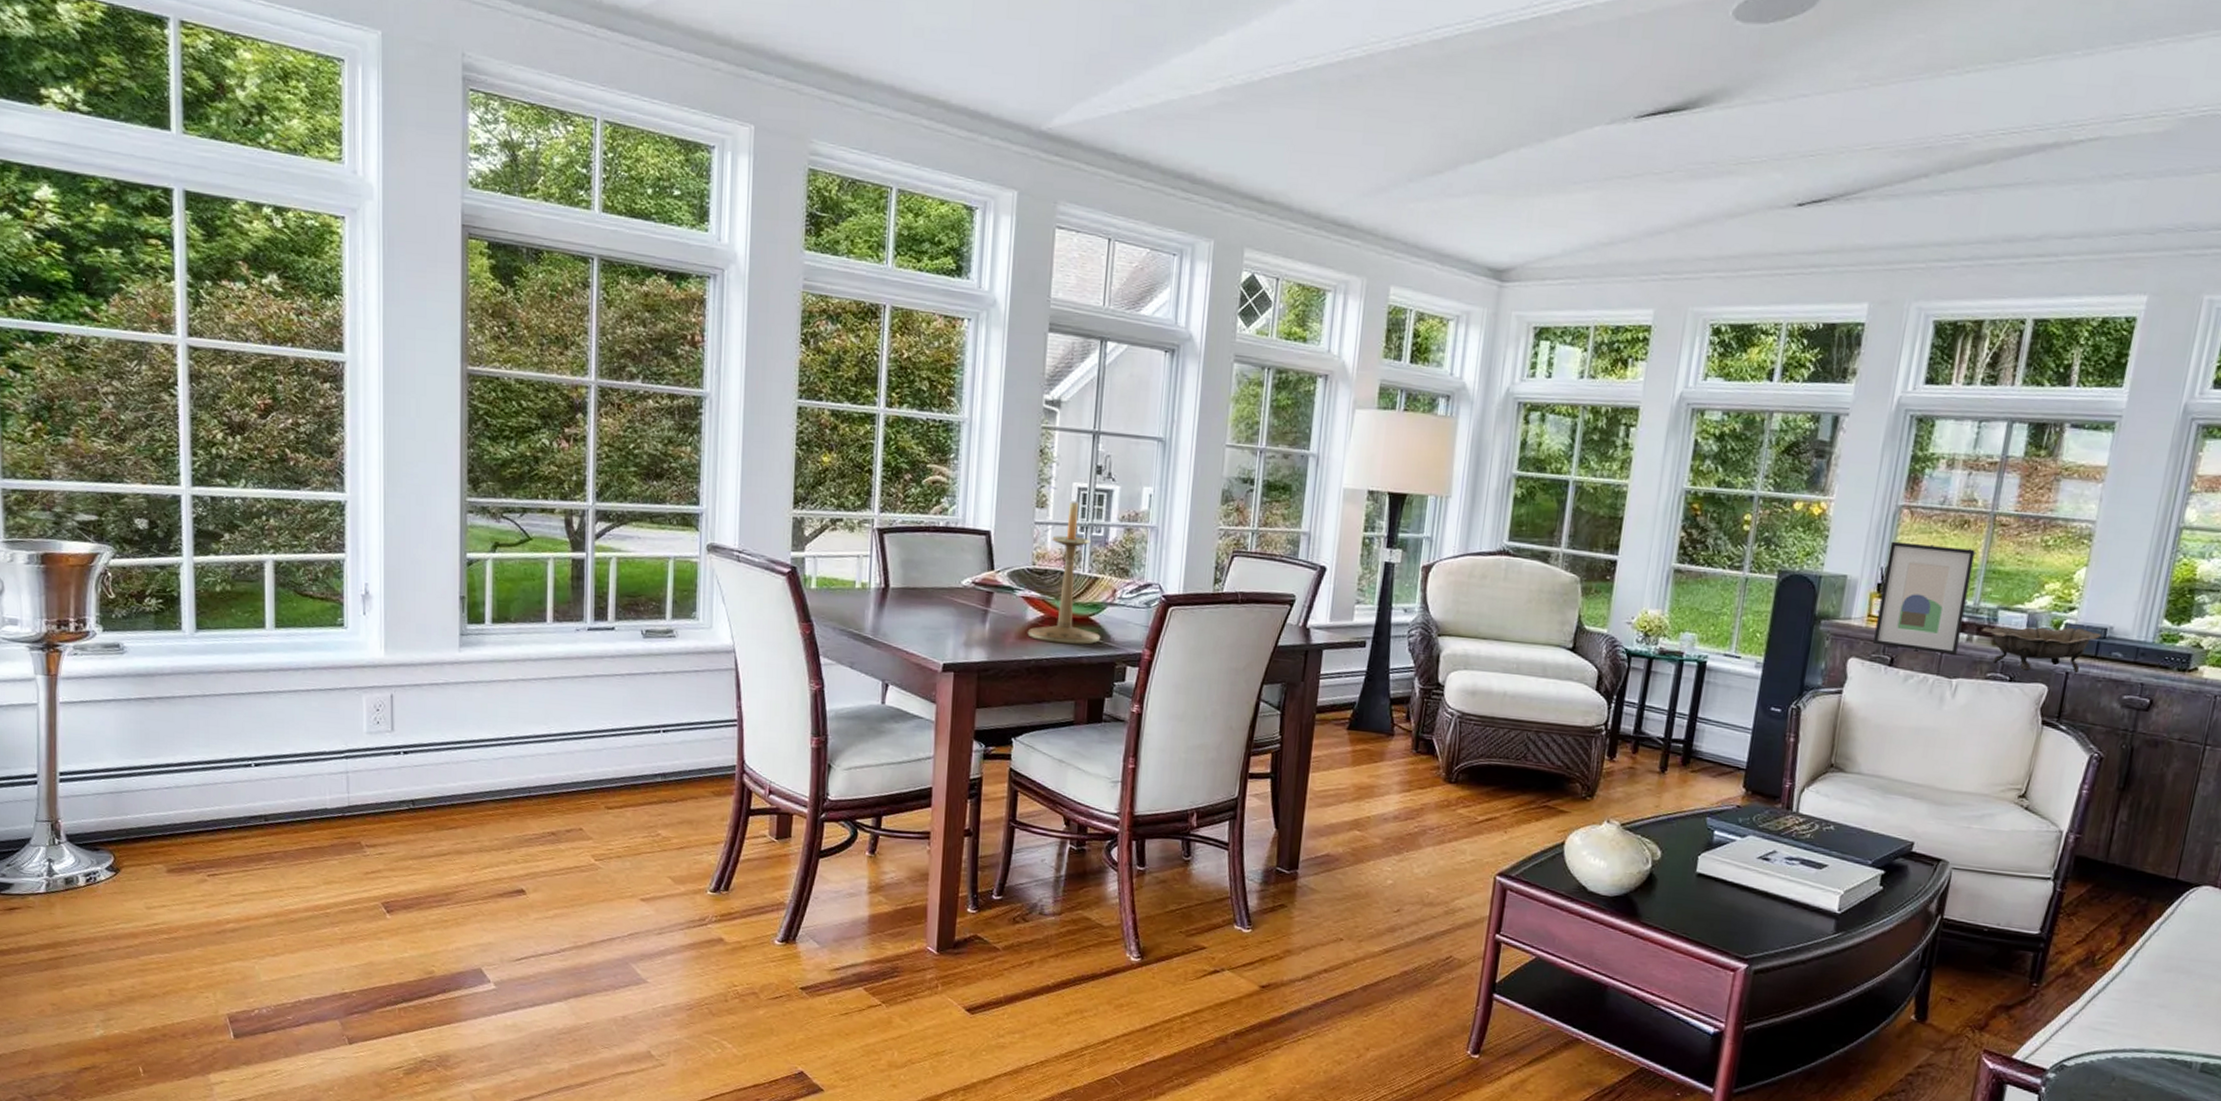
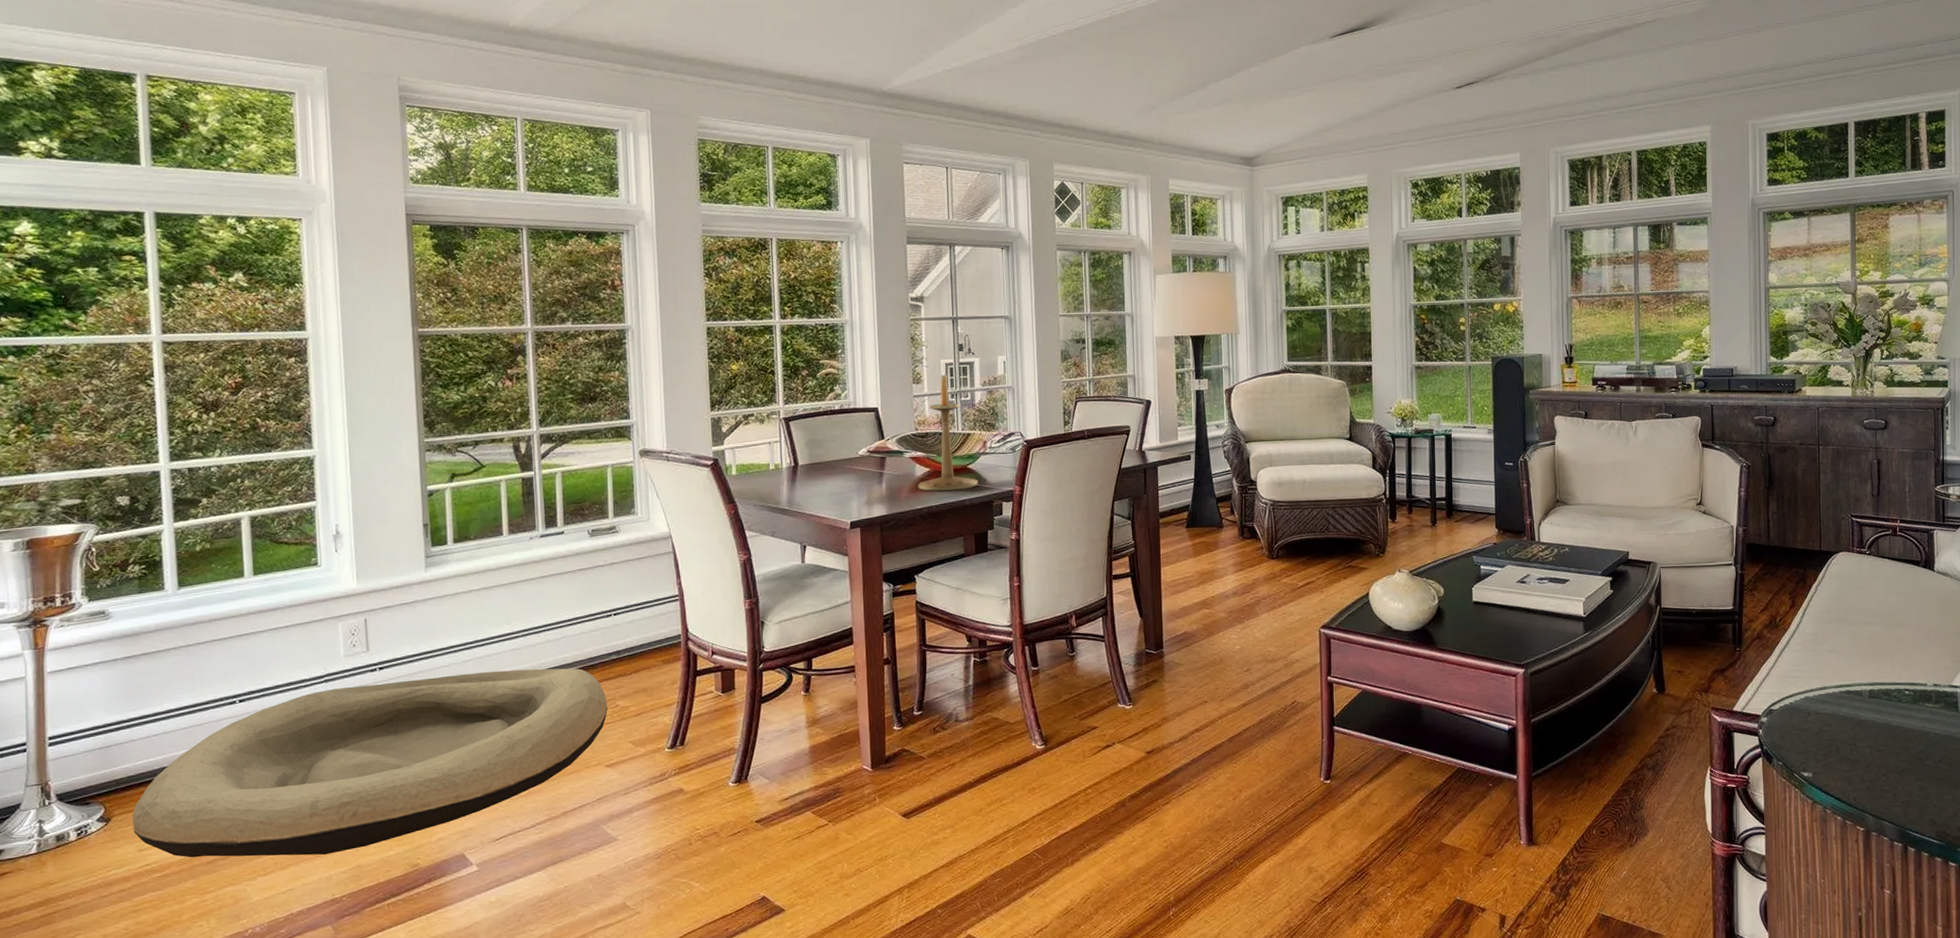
dog bed: none [141,766,648,945] -> present [131,668,608,858]
picture frame: present [1873,541,1976,655] -> none [1568,322,1632,405]
decorative bowl: present [1982,626,2102,674] -> none [1646,370,1730,409]

